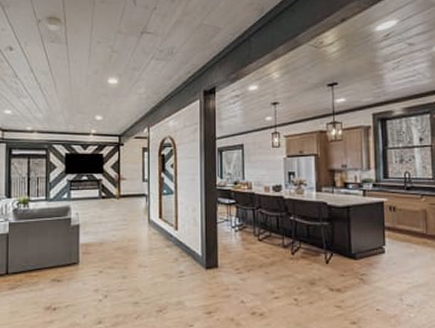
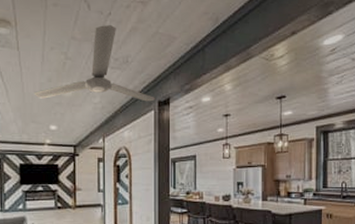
ceiling fan: none [81,19,200,91] -> present [34,25,155,102]

